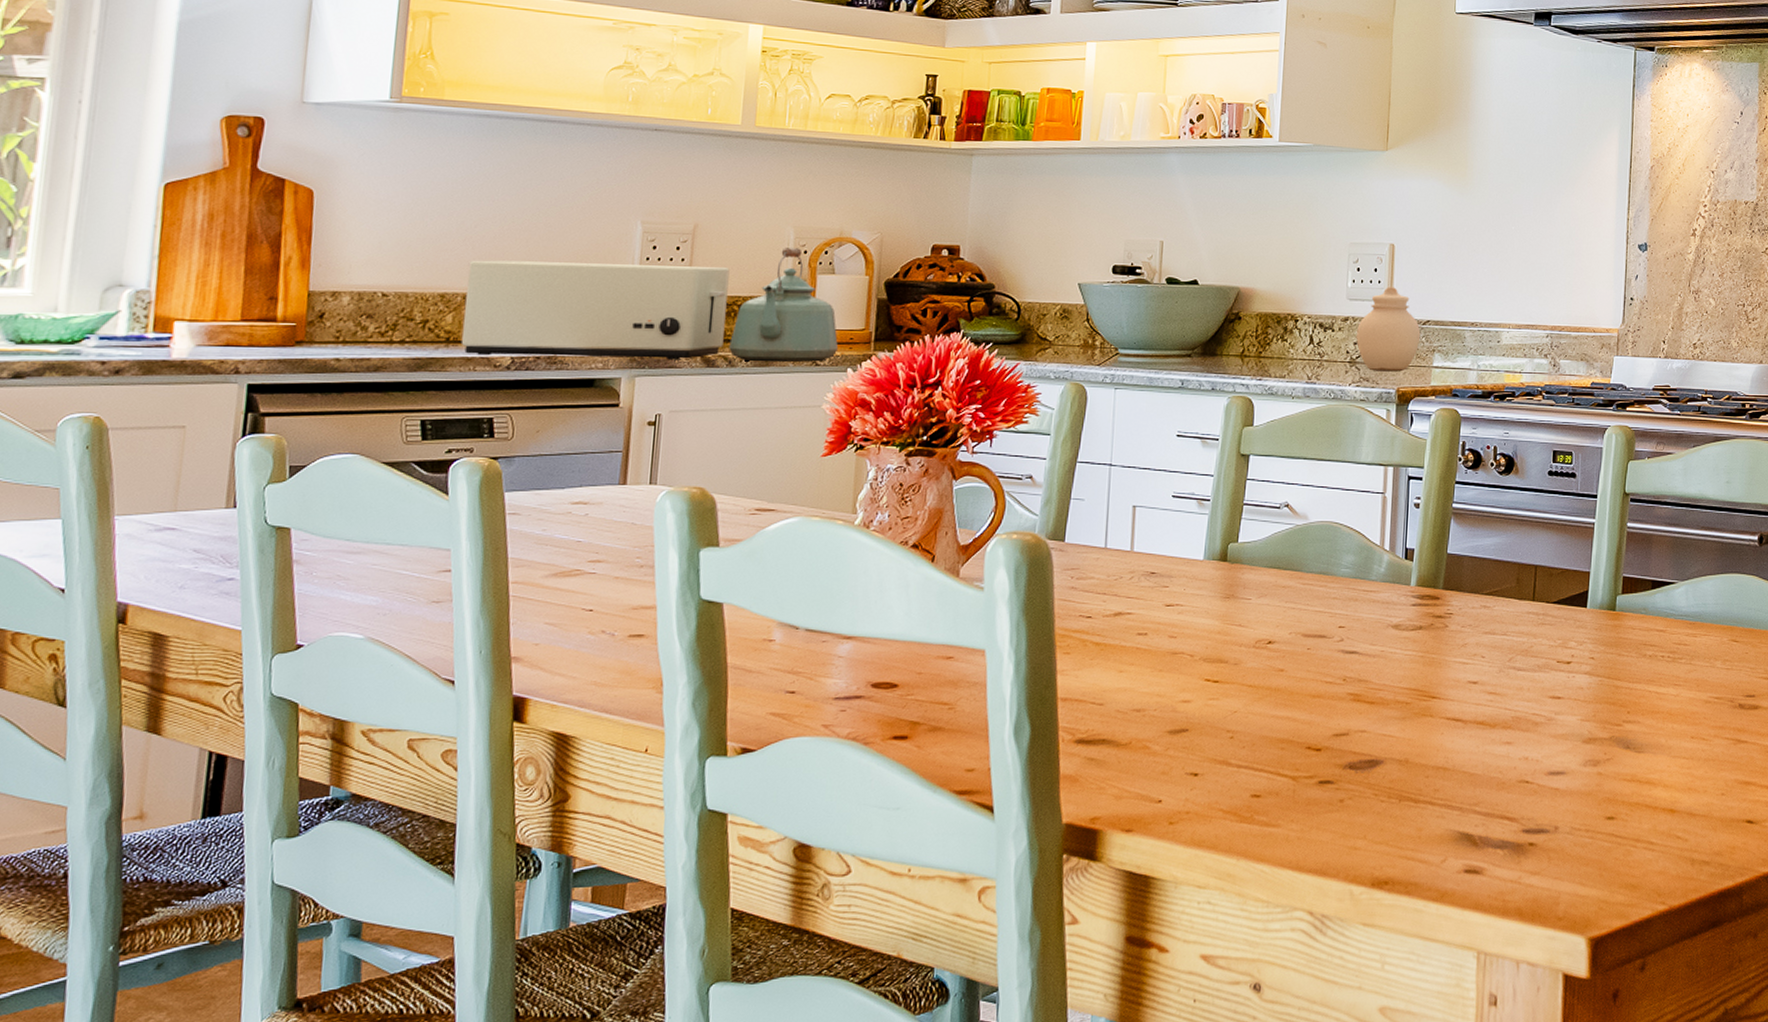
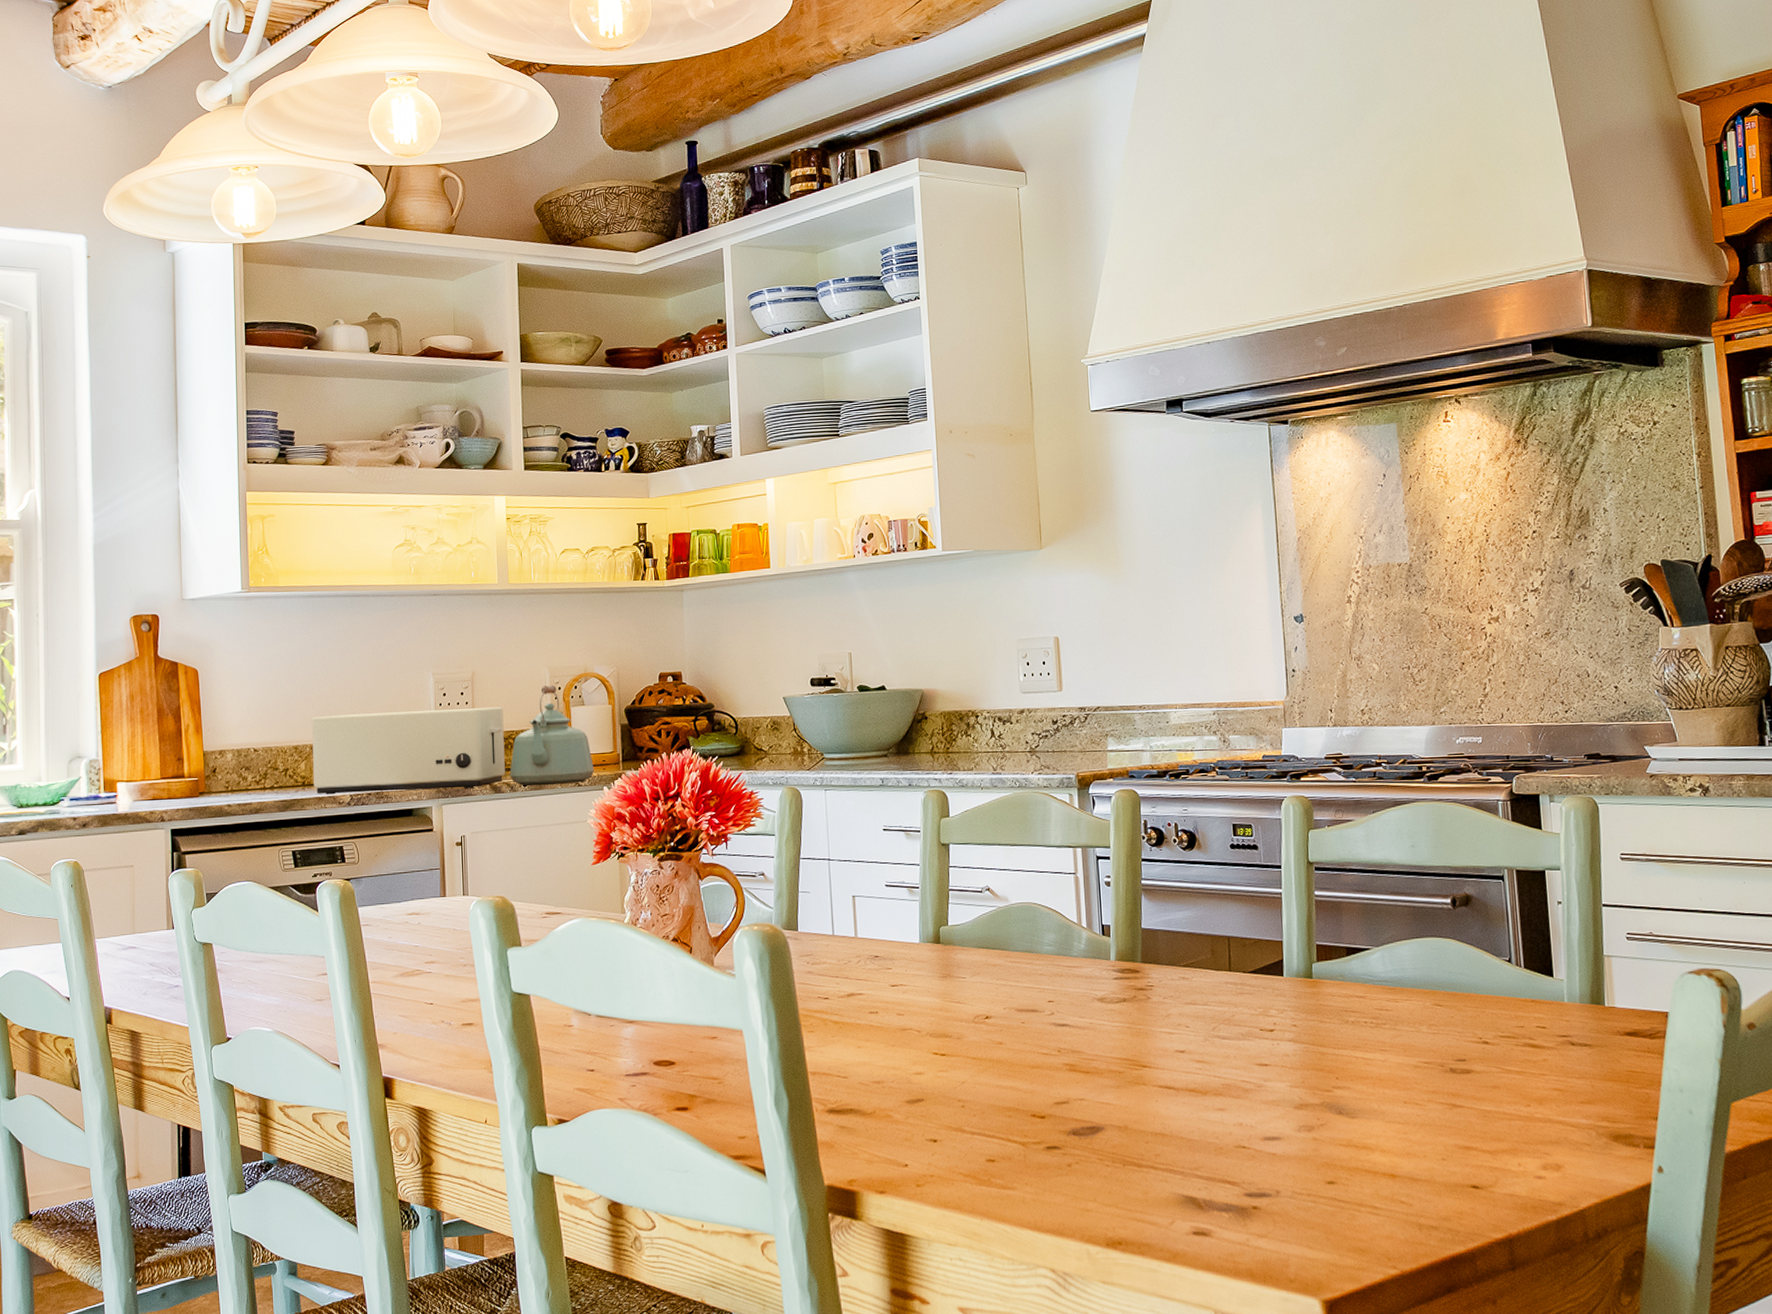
jar: present [1356,287,1421,372] -> none [1033,677,1093,759]

